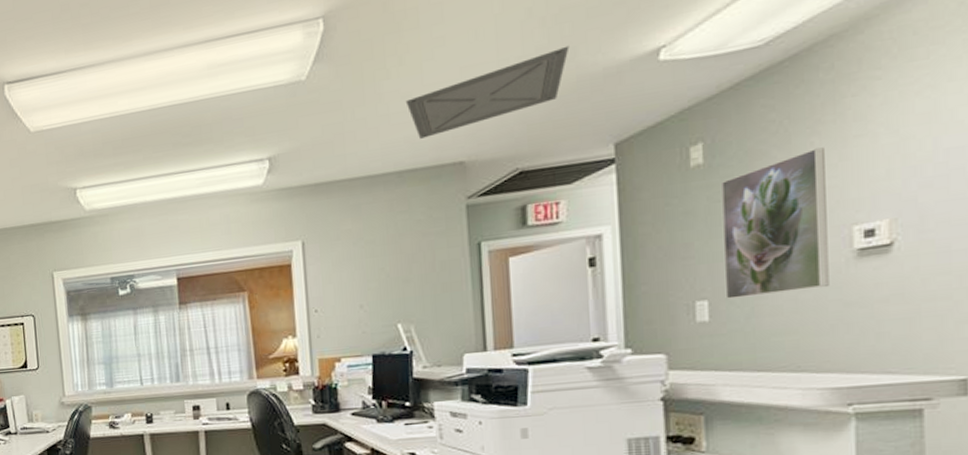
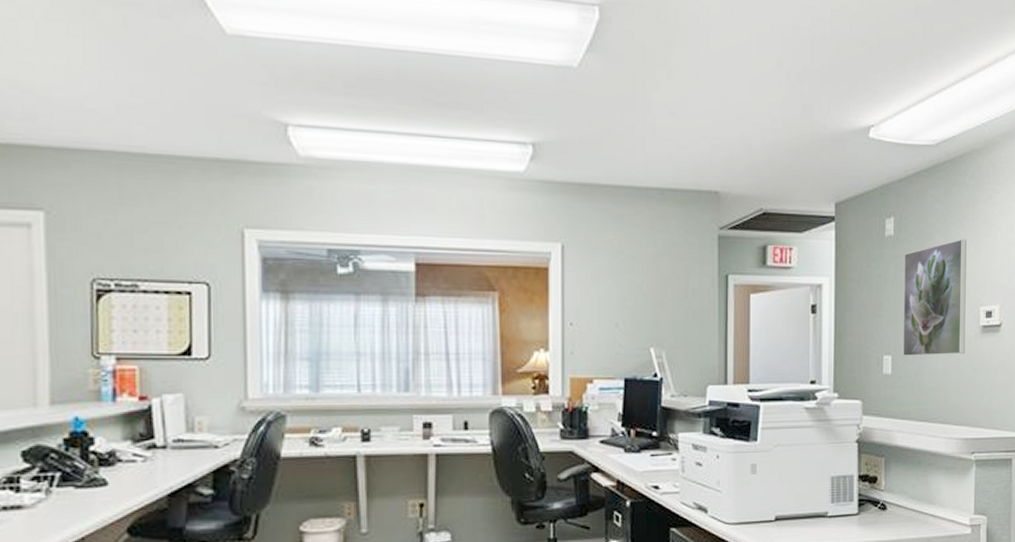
ceiling vent: present [405,45,570,139] -> none [671,103,807,160]

